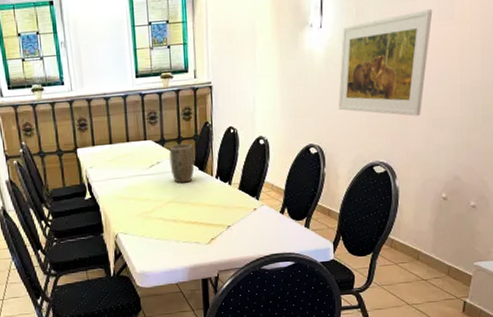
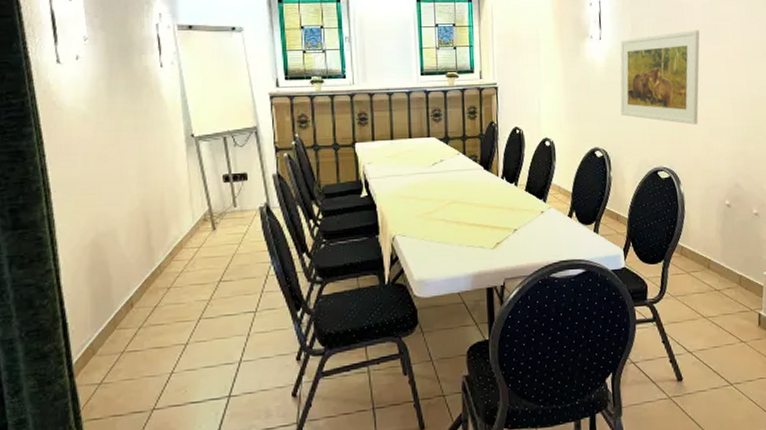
plant pot: present [169,144,195,183] -> none [453,142,480,183]

